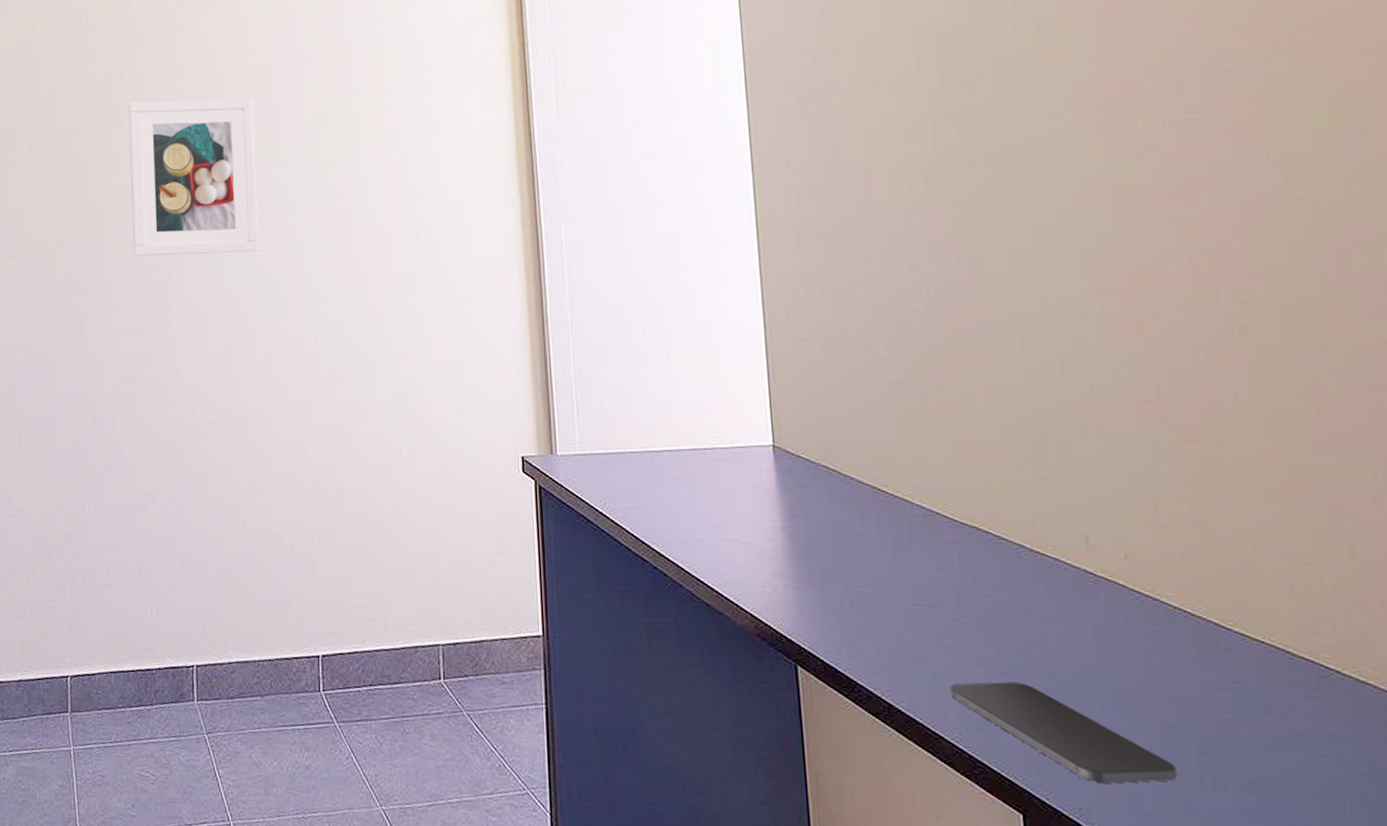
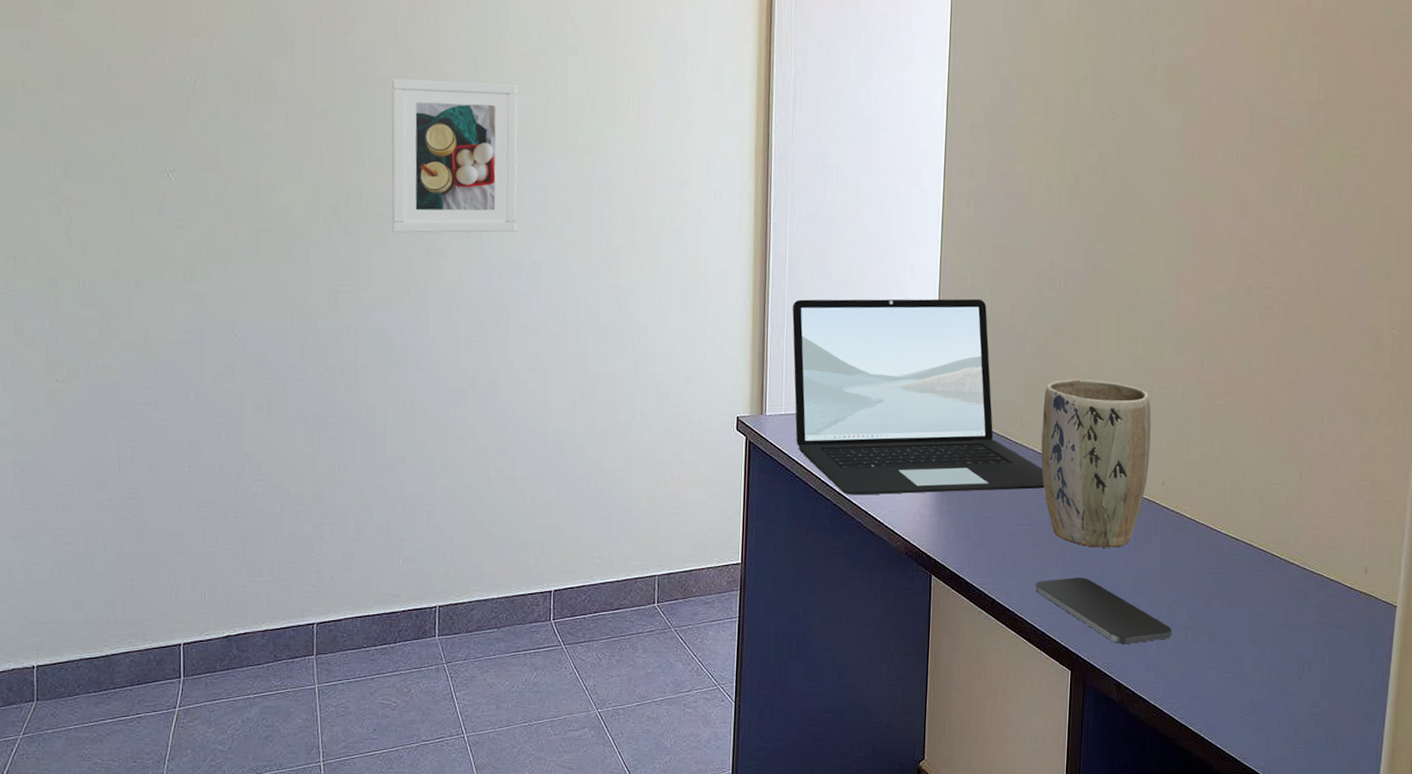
laptop: none [578,313,944,558] -> present [792,298,1044,495]
plant pot: none [926,414,1100,644] -> present [1041,379,1152,548]

